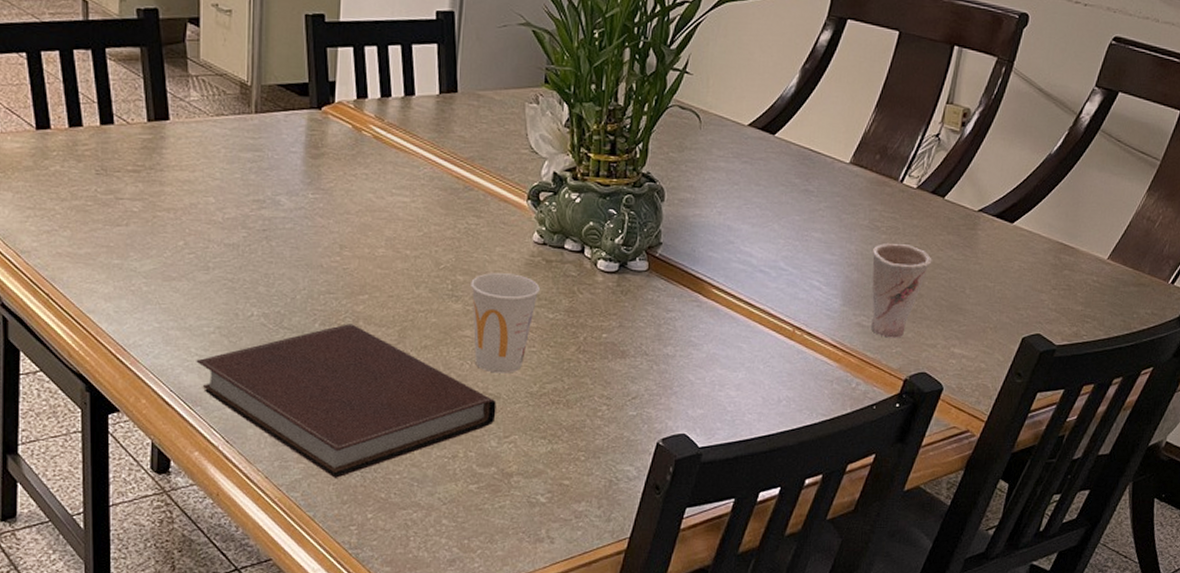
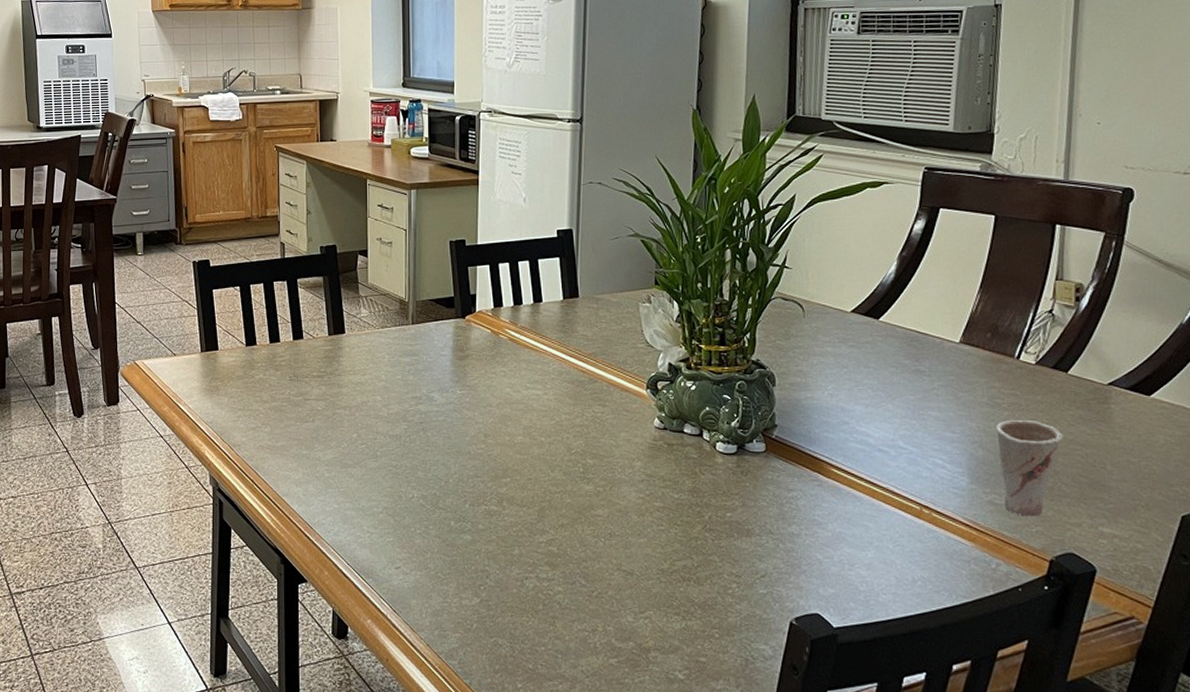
notebook: present [196,324,496,478] -> none [368,504,631,648]
cup: present [471,273,540,373] -> none [600,456,664,551]

